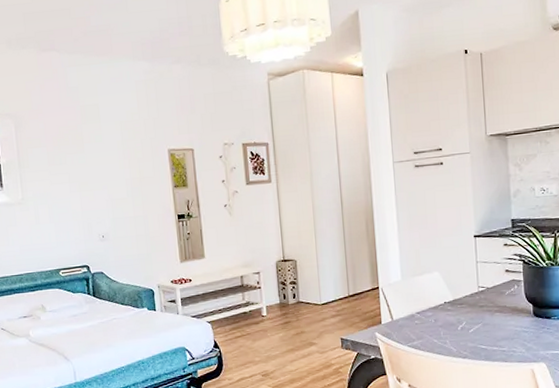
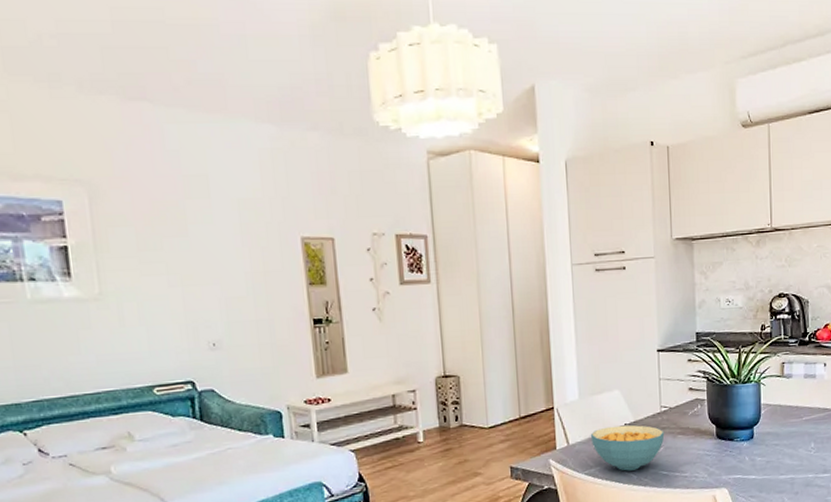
cereal bowl: none [412,303,483,345] -> present [590,425,665,471]

